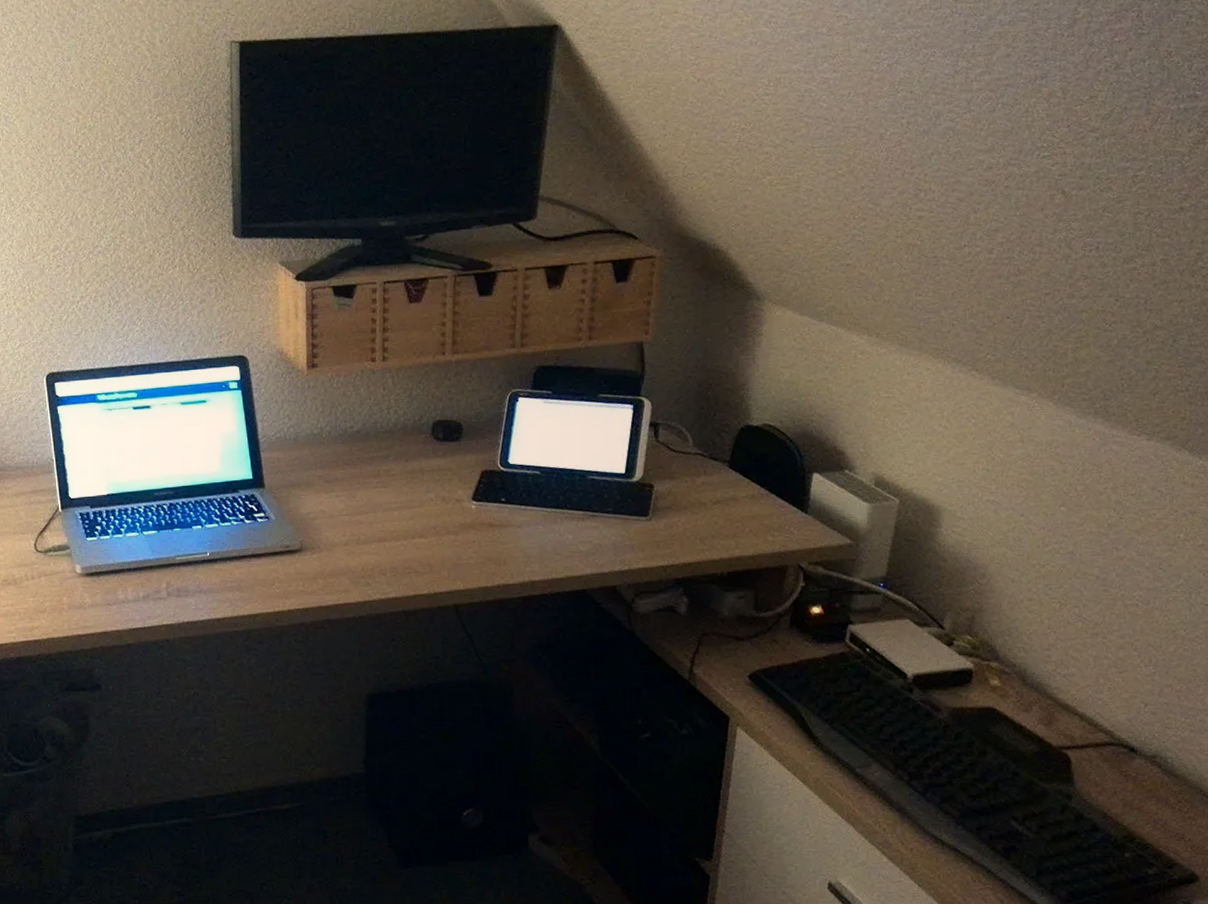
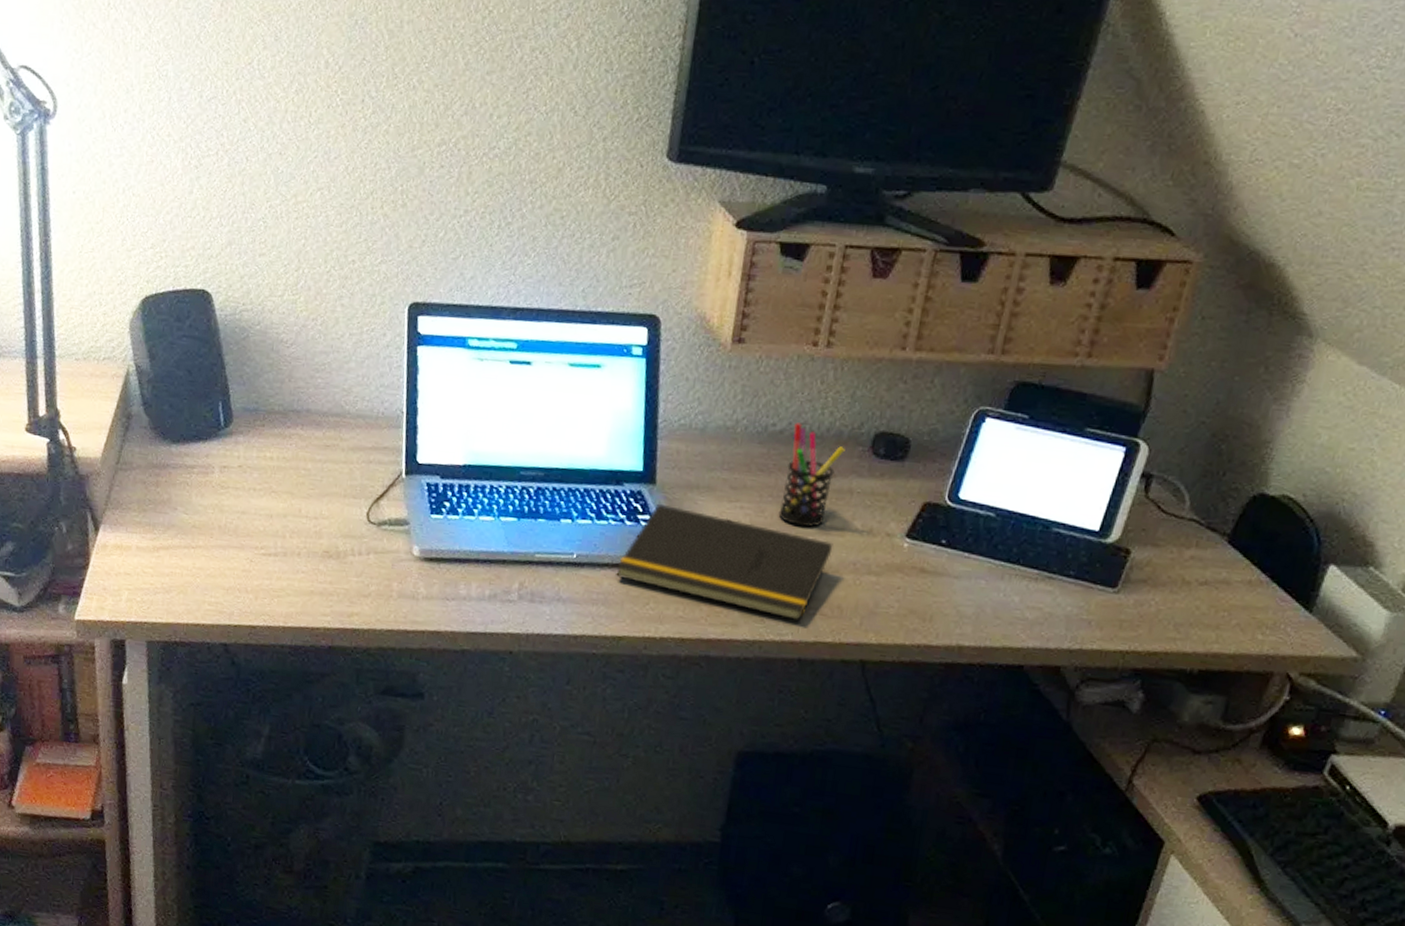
notepad: none [244,502,416,581] -> present [616,503,833,621]
pen holder: none [367,423,411,505] -> present [778,422,845,528]

